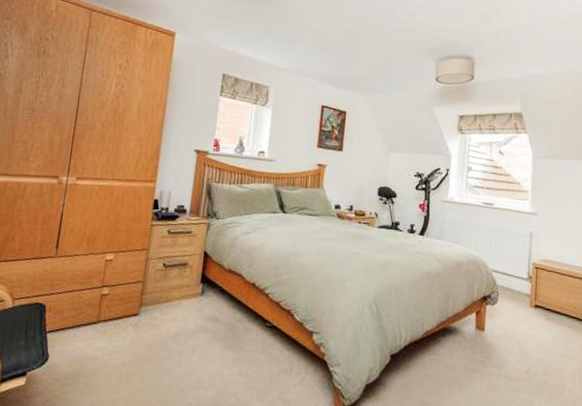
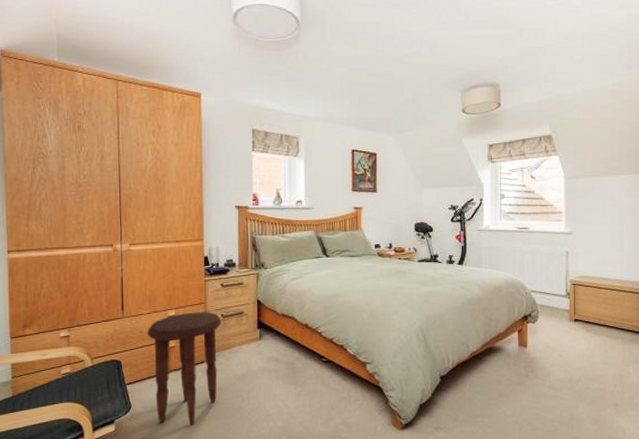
side table: none [75,258,163,386] -> present [147,312,222,426]

